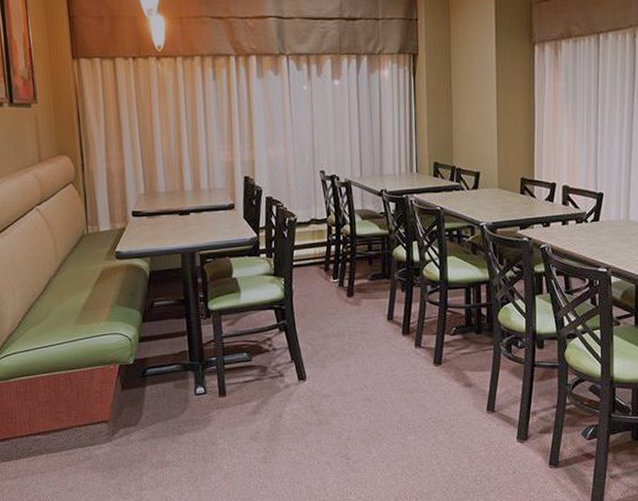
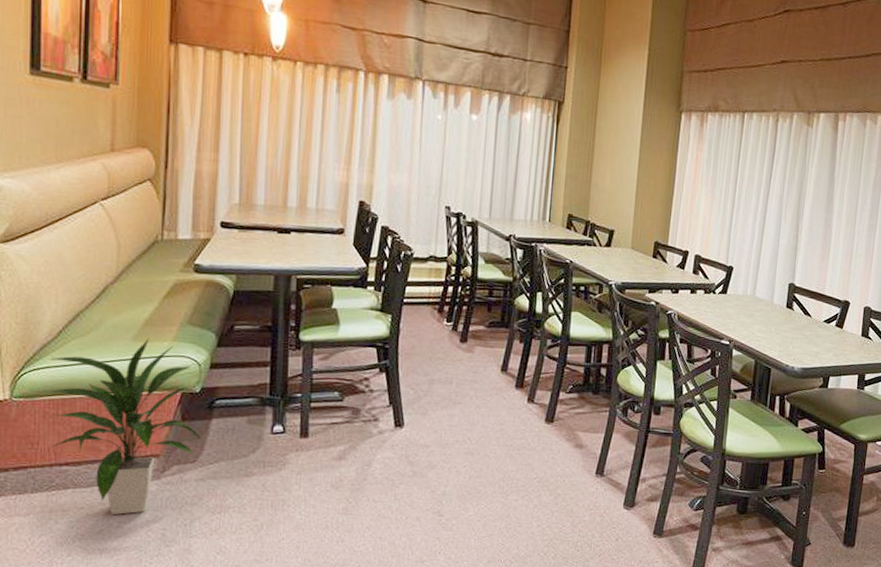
indoor plant: none [14,320,140,474] -> present [43,337,202,515]

